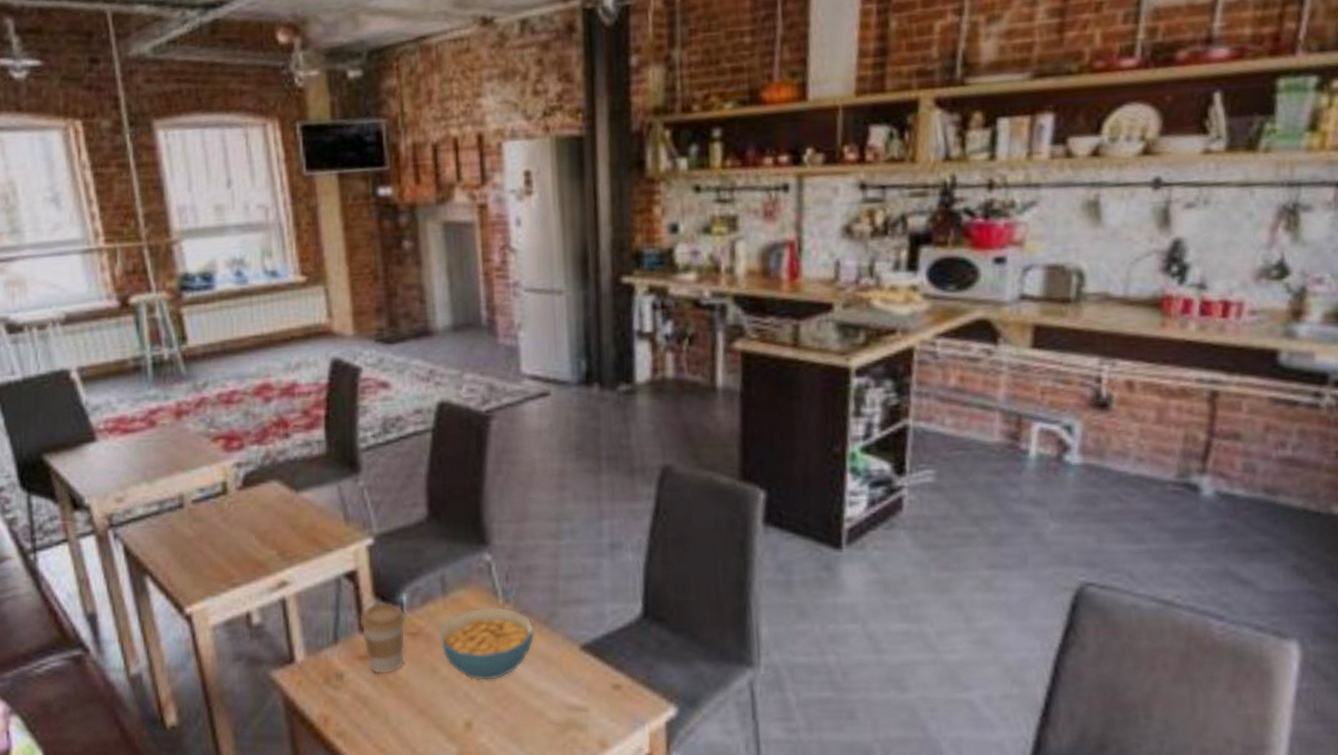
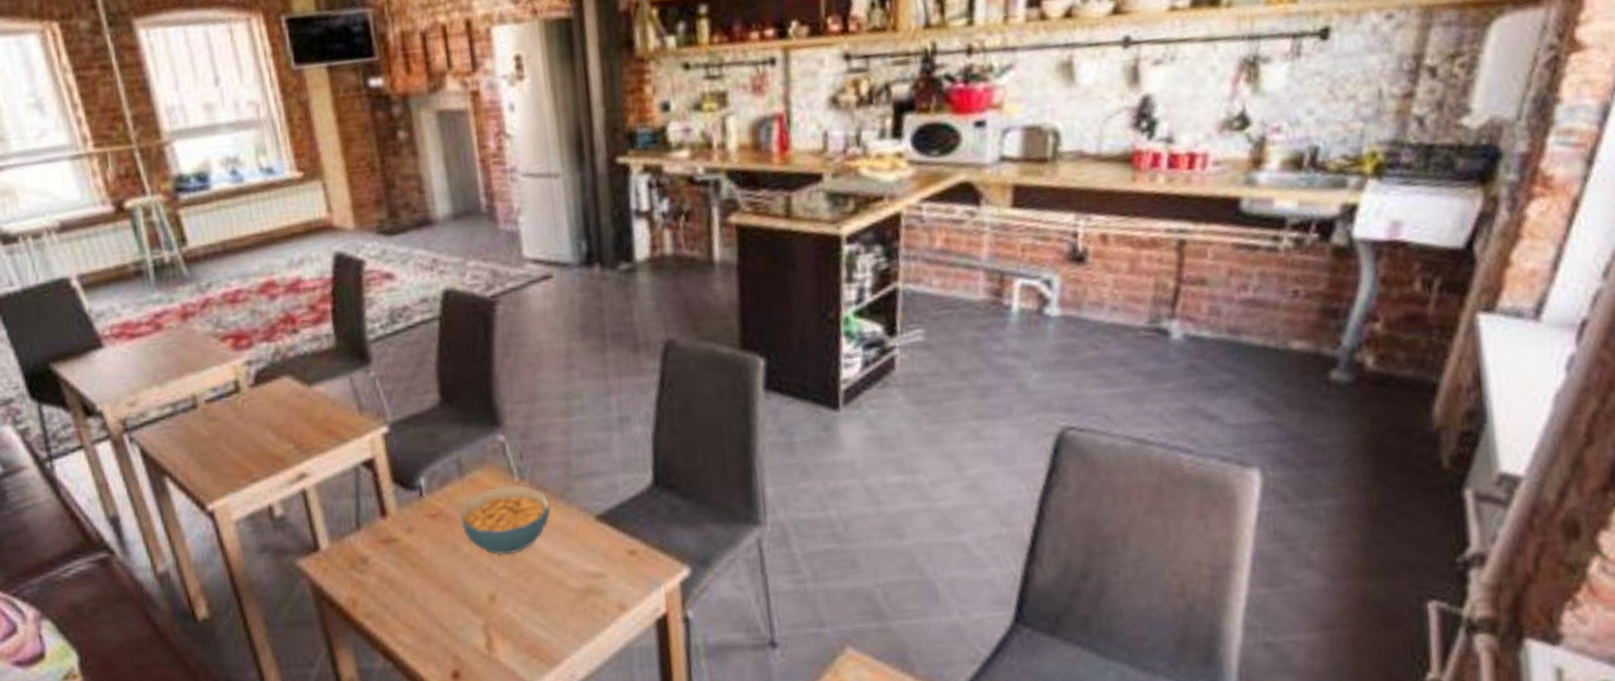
coffee cup: present [359,601,406,675] -> none [380,486,427,557]

